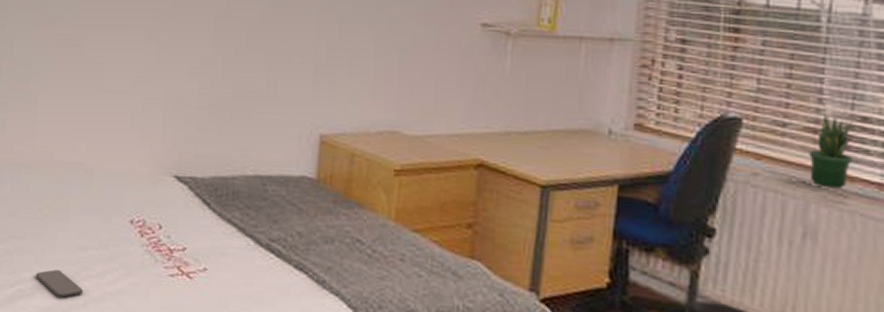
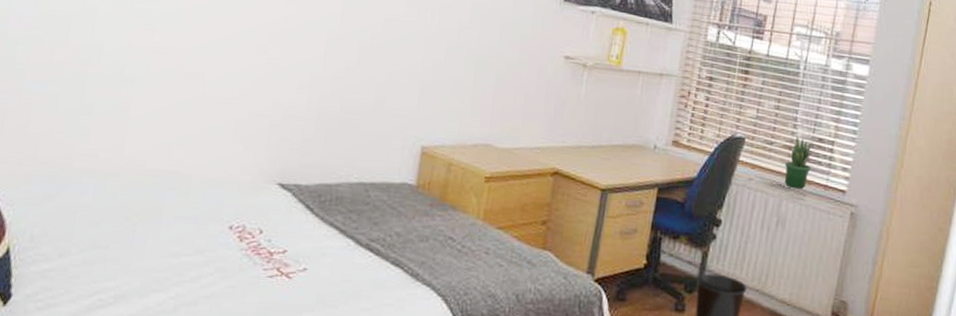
smartphone: present [35,269,84,298] -> none [119,277,175,304]

